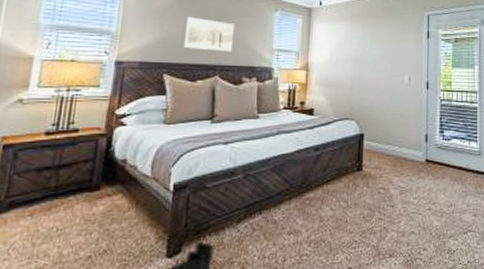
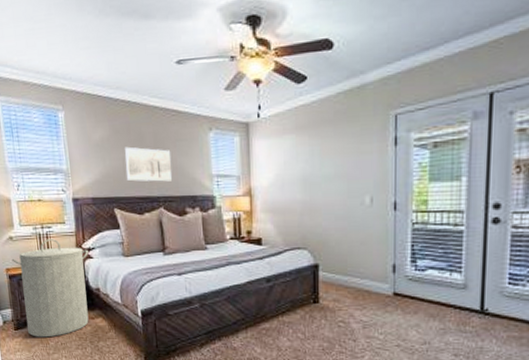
laundry hamper: none [9,103,122,223] -> present [11,239,89,338]

